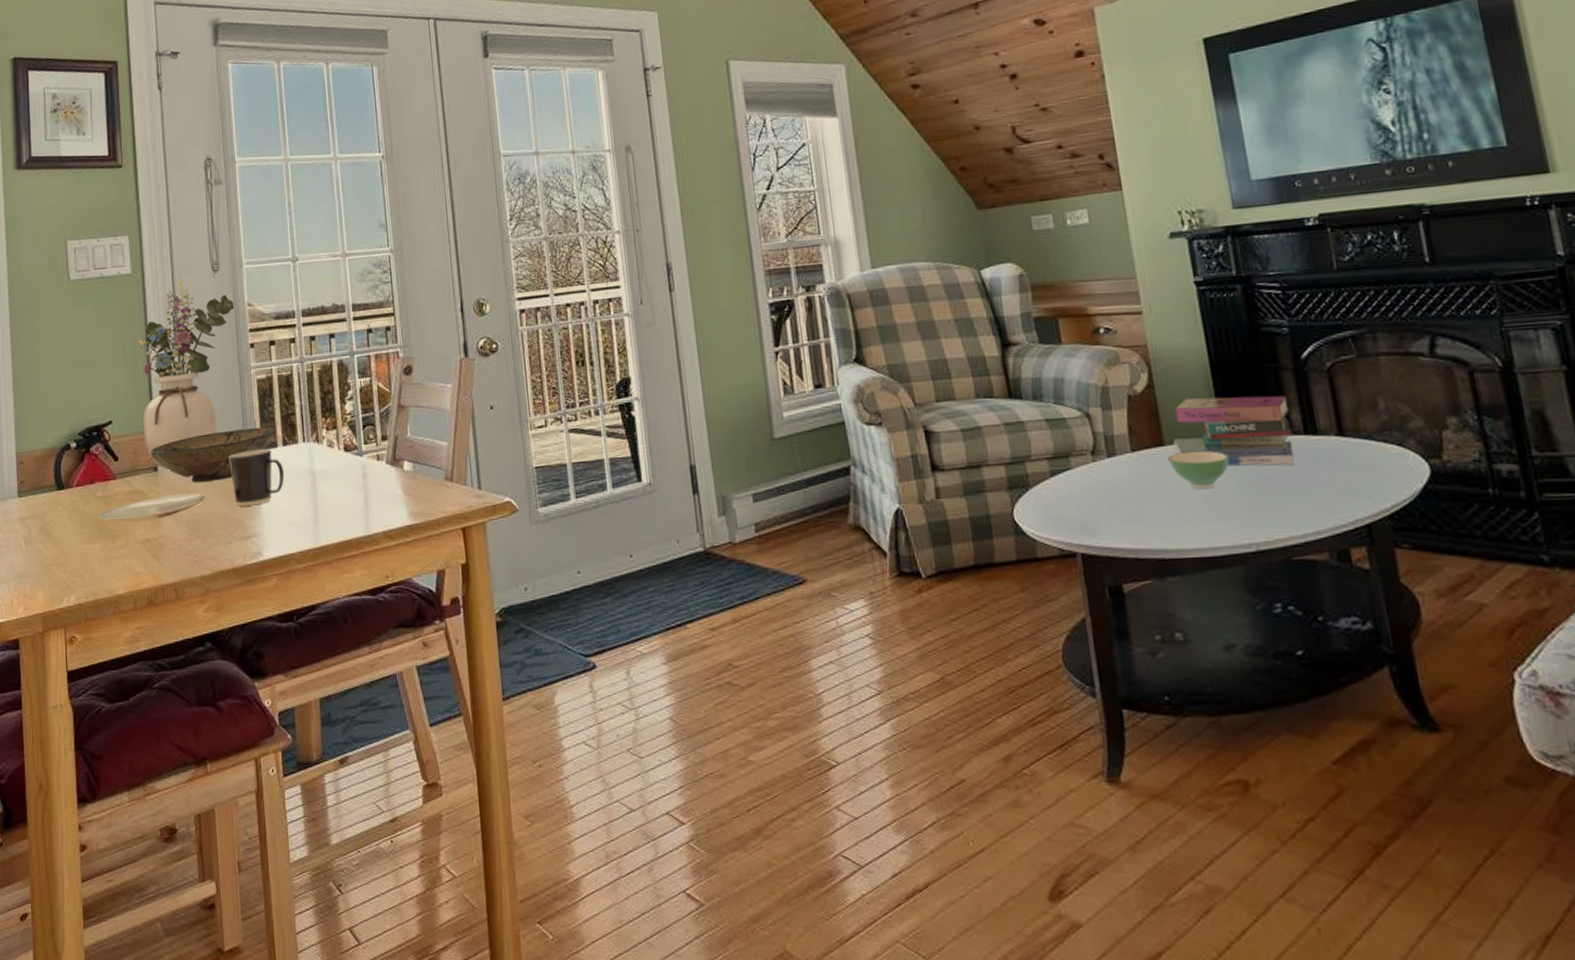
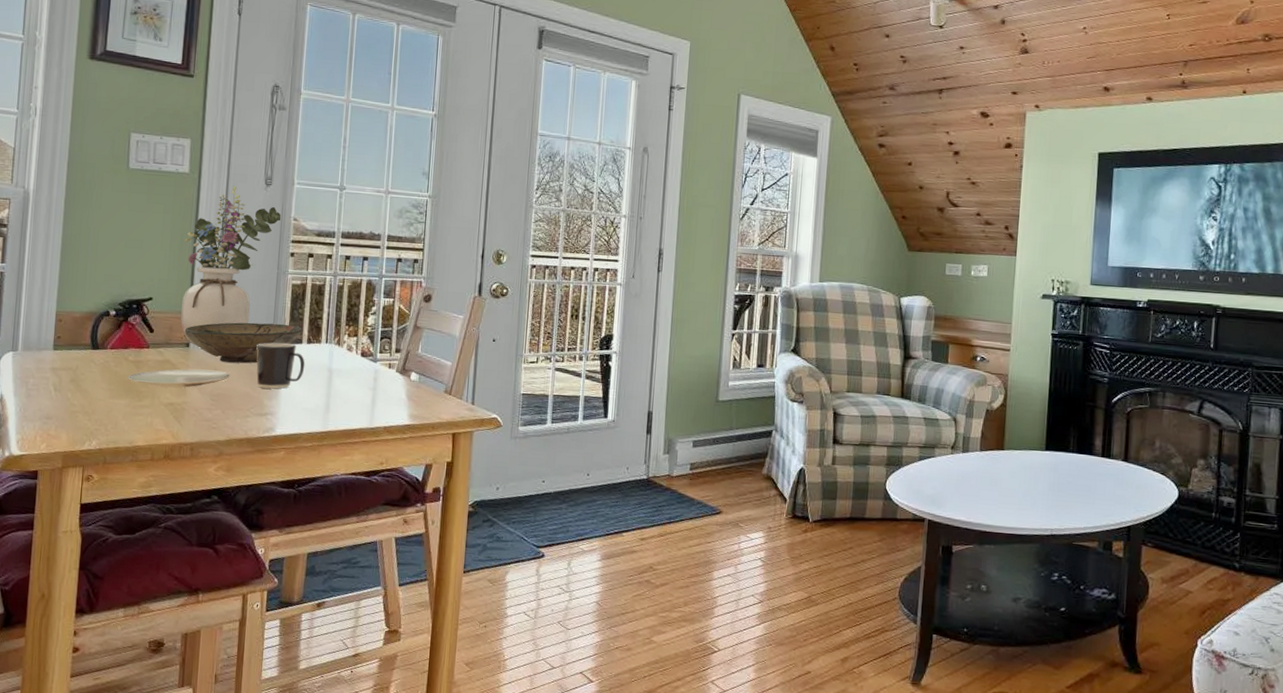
bowl: present [1167,450,1230,490] -> none [1004,456,1047,486]
books: present [1173,395,1294,467] -> none [1010,419,1096,478]

